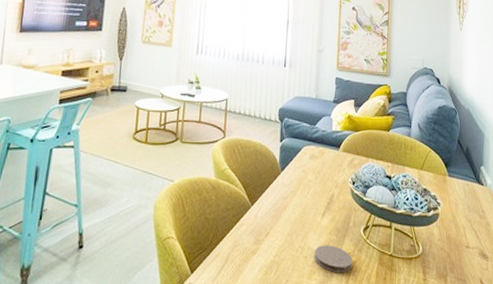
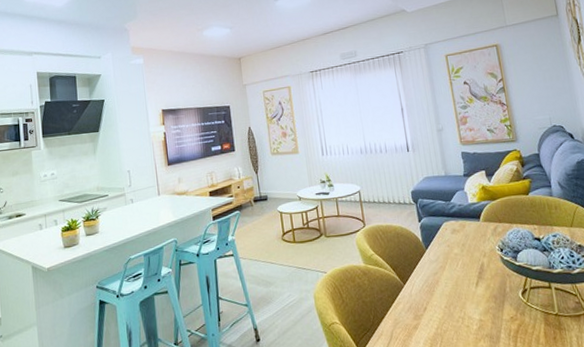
coaster: present [314,245,353,274] -> none [475,312,518,338]

